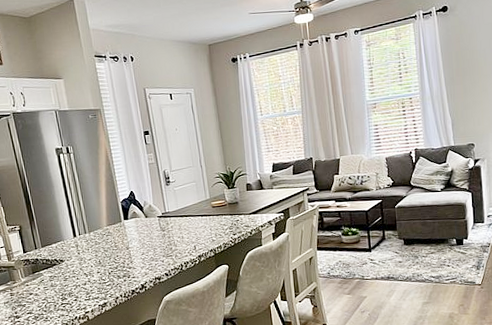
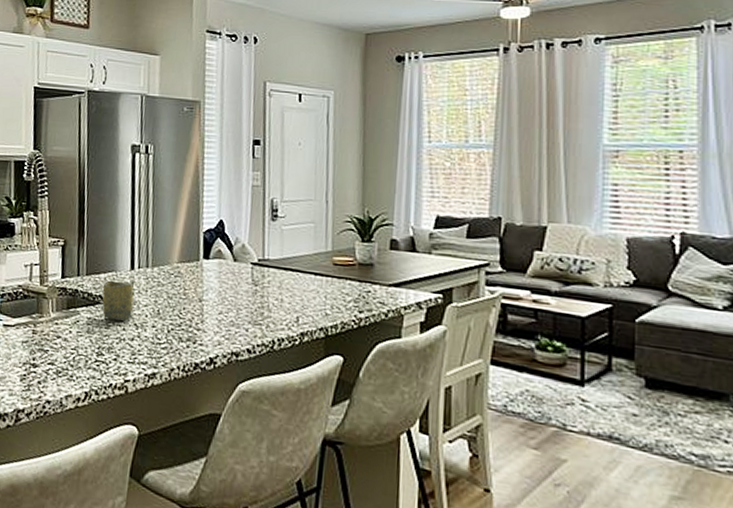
cup: none [55,246,81,274] -> present [102,280,134,321]

